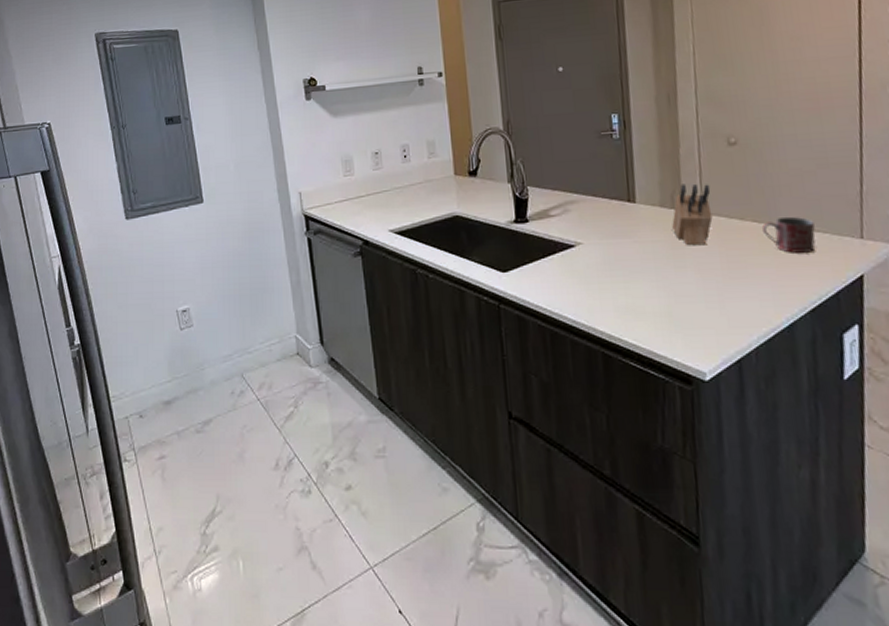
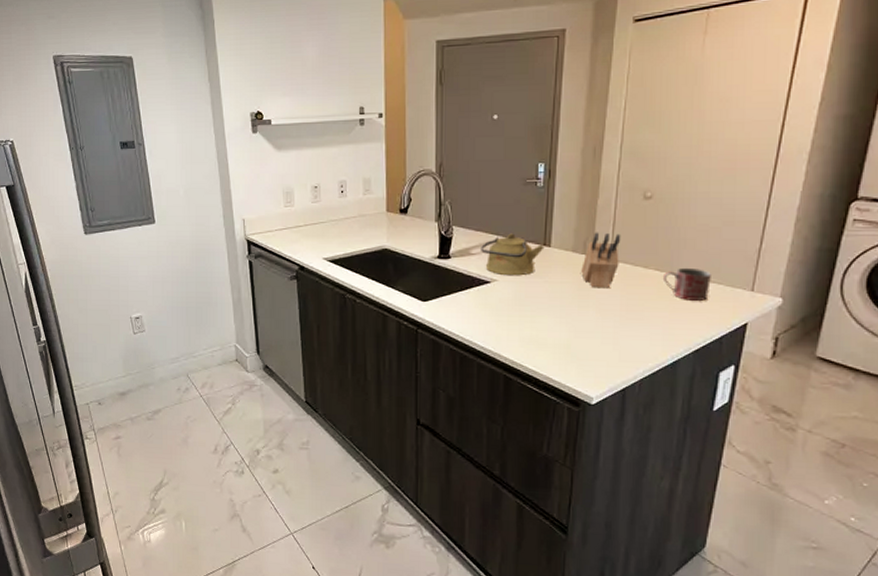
kettle: none [559,190,629,238] -> present [480,233,545,276]

